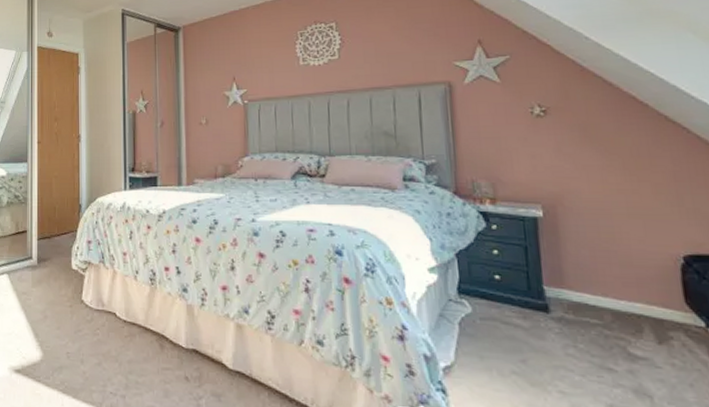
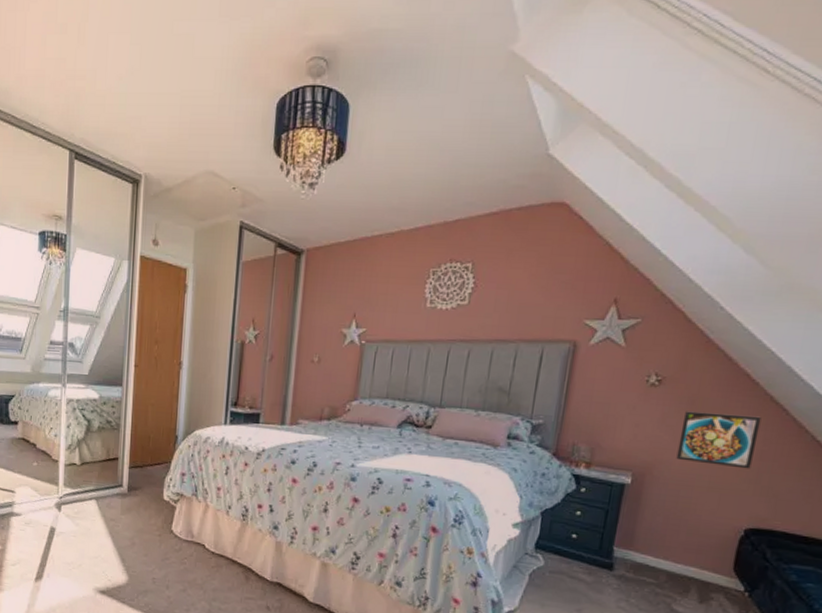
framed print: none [580,137,668,192] -> present [676,411,761,469]

